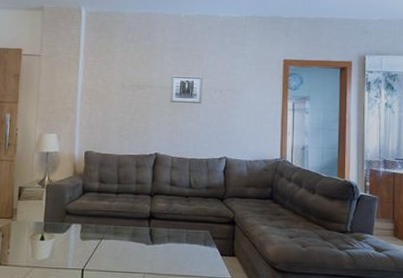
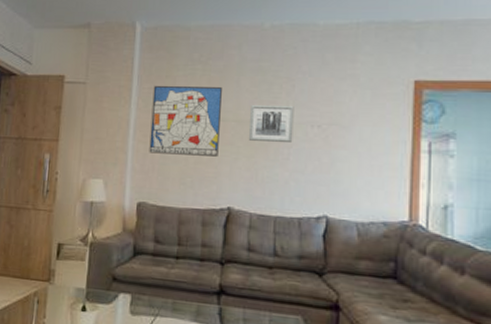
wall art: none [94,59,150,115] -> present [149,86,222,157]

